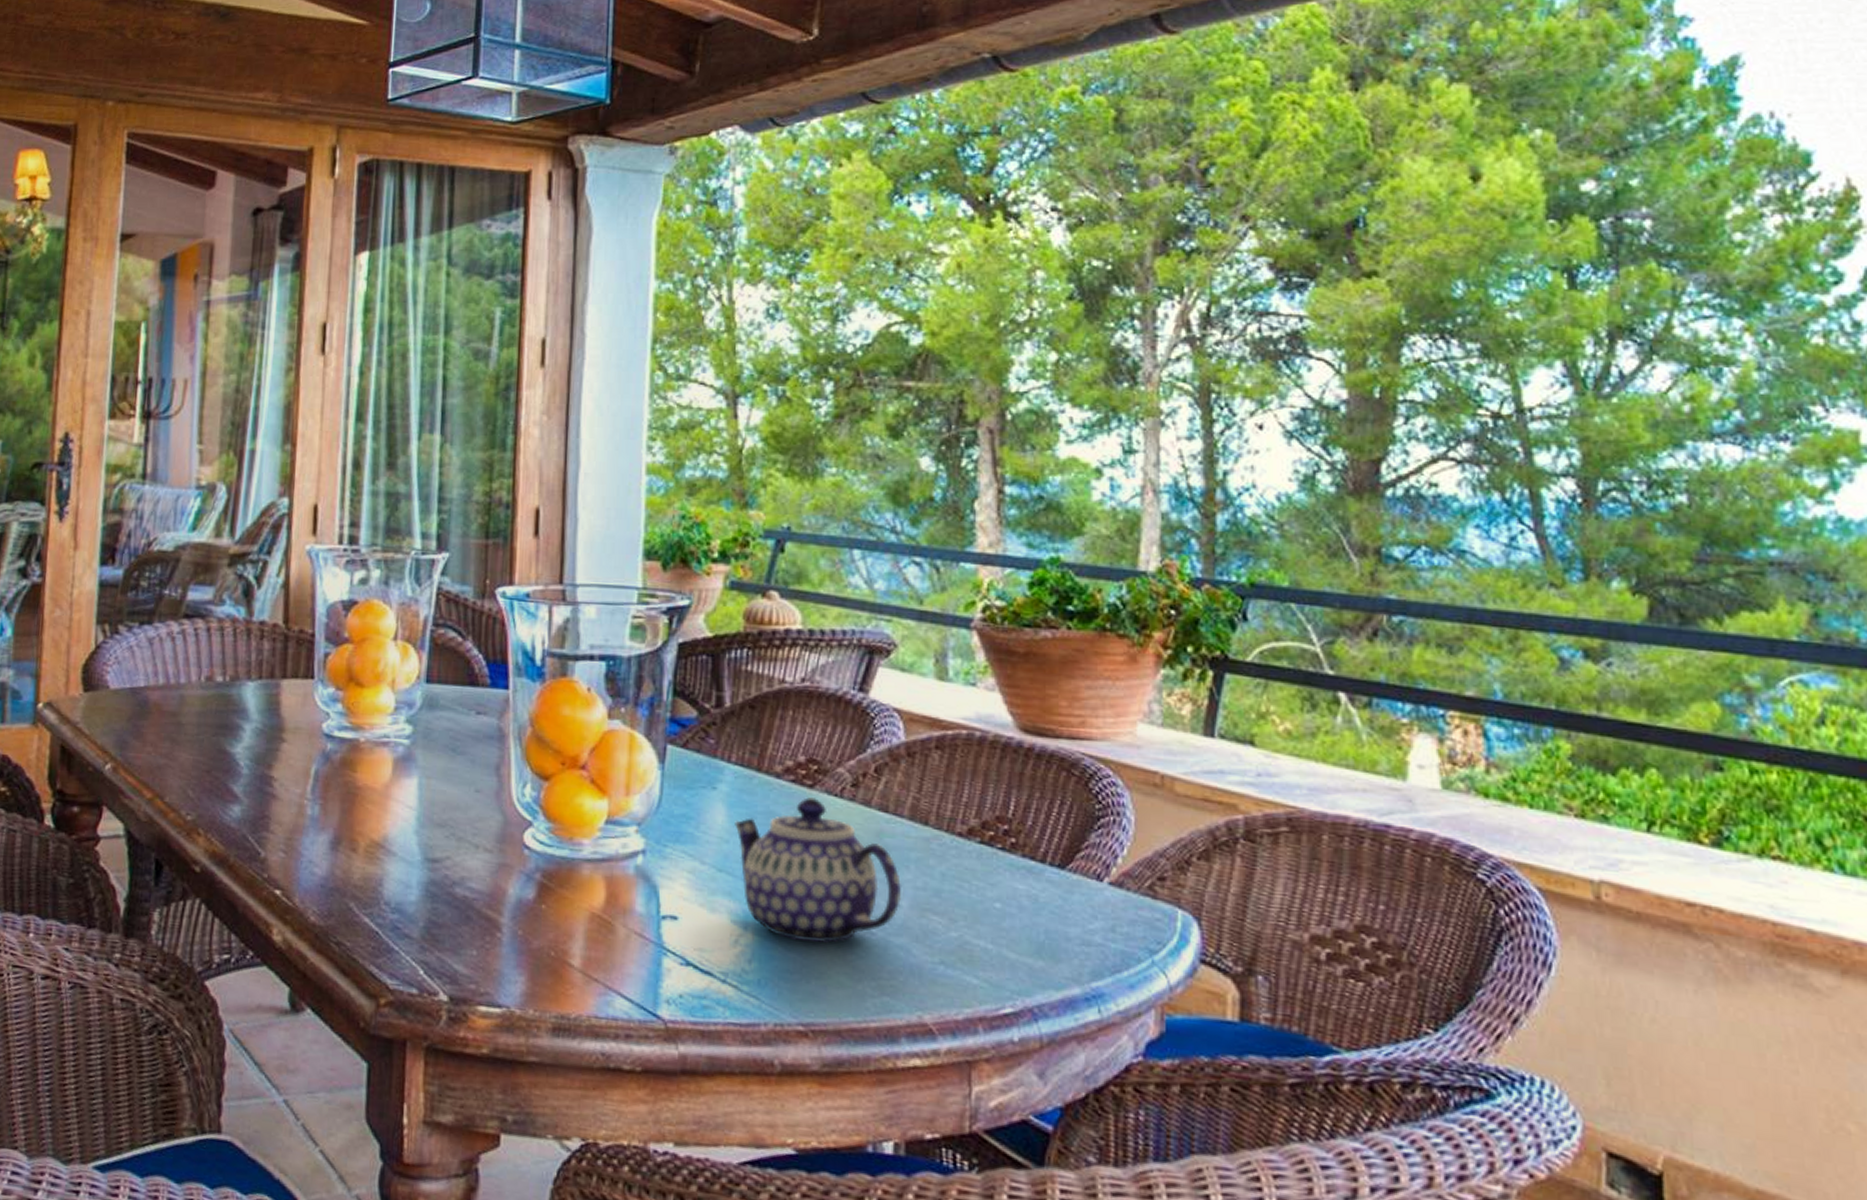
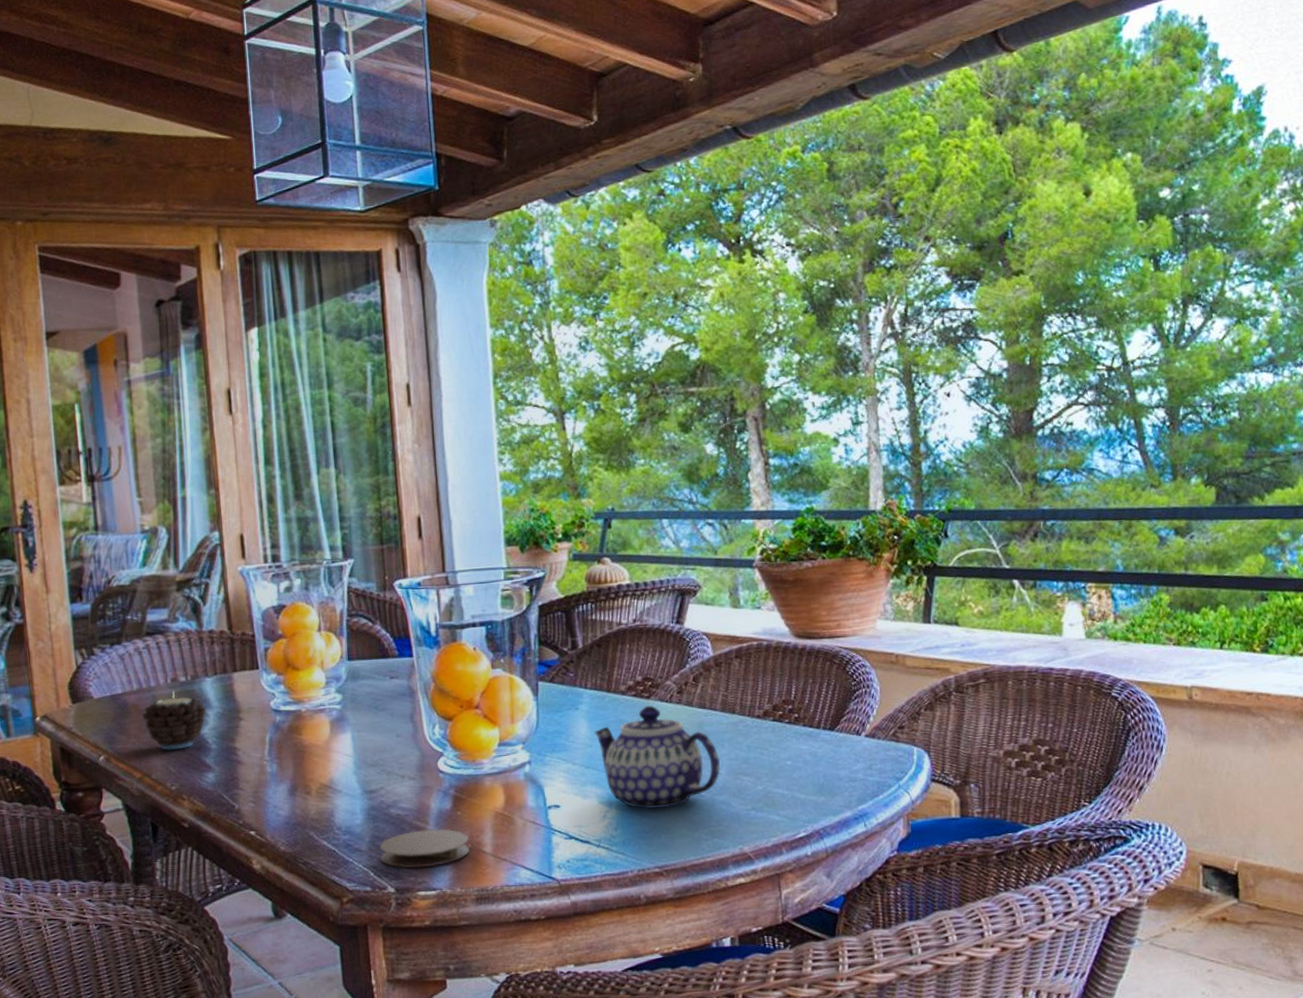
candle: none [163,693,243,769] -> present [141,691,207,750]
coaster: none [435,921,554,975] -> present [380,828,470,868]

